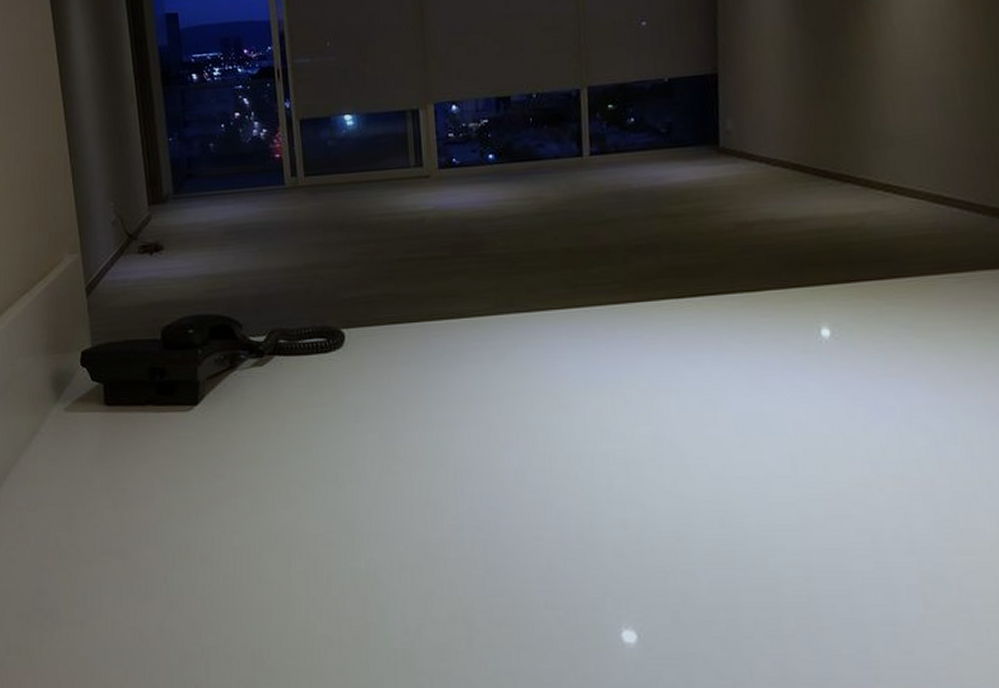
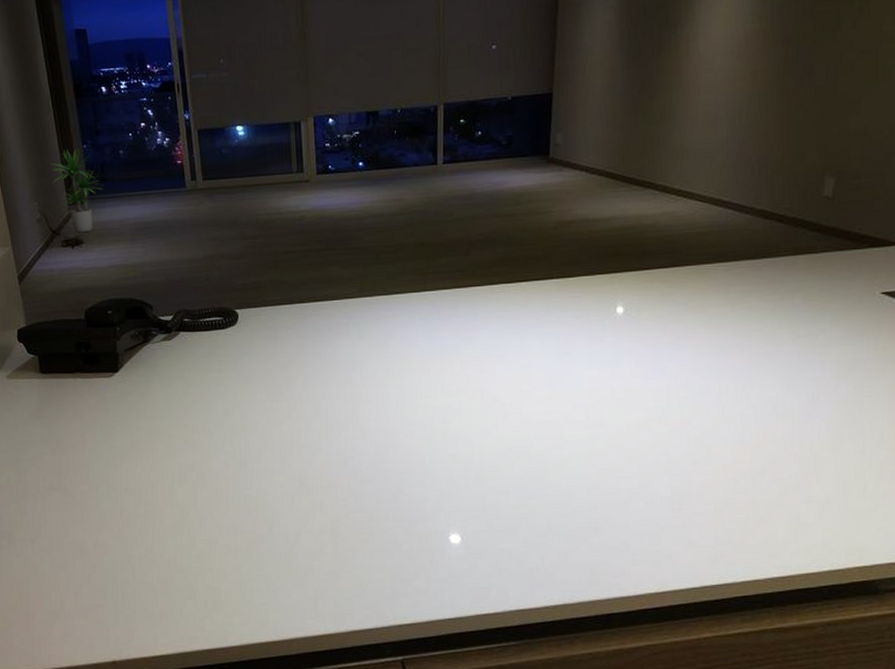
potted plant: none [131,142,190,238] -> present [51,149,104,233]

